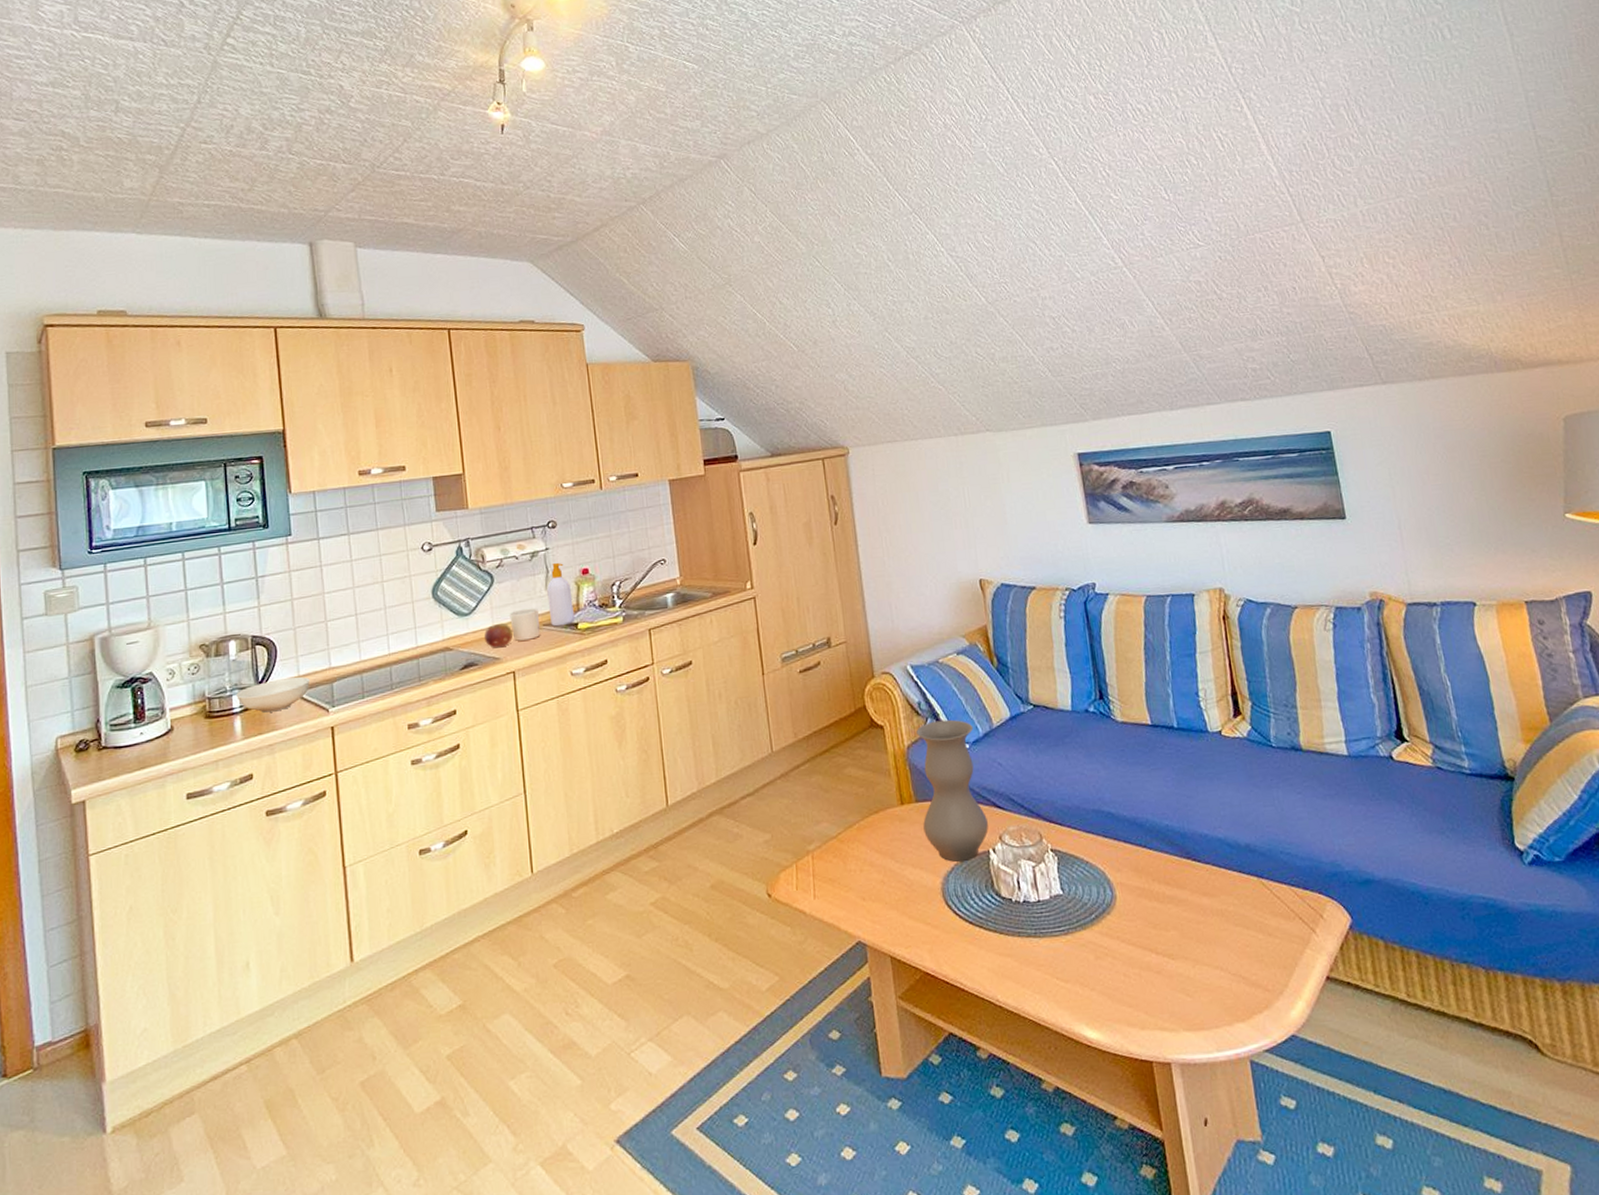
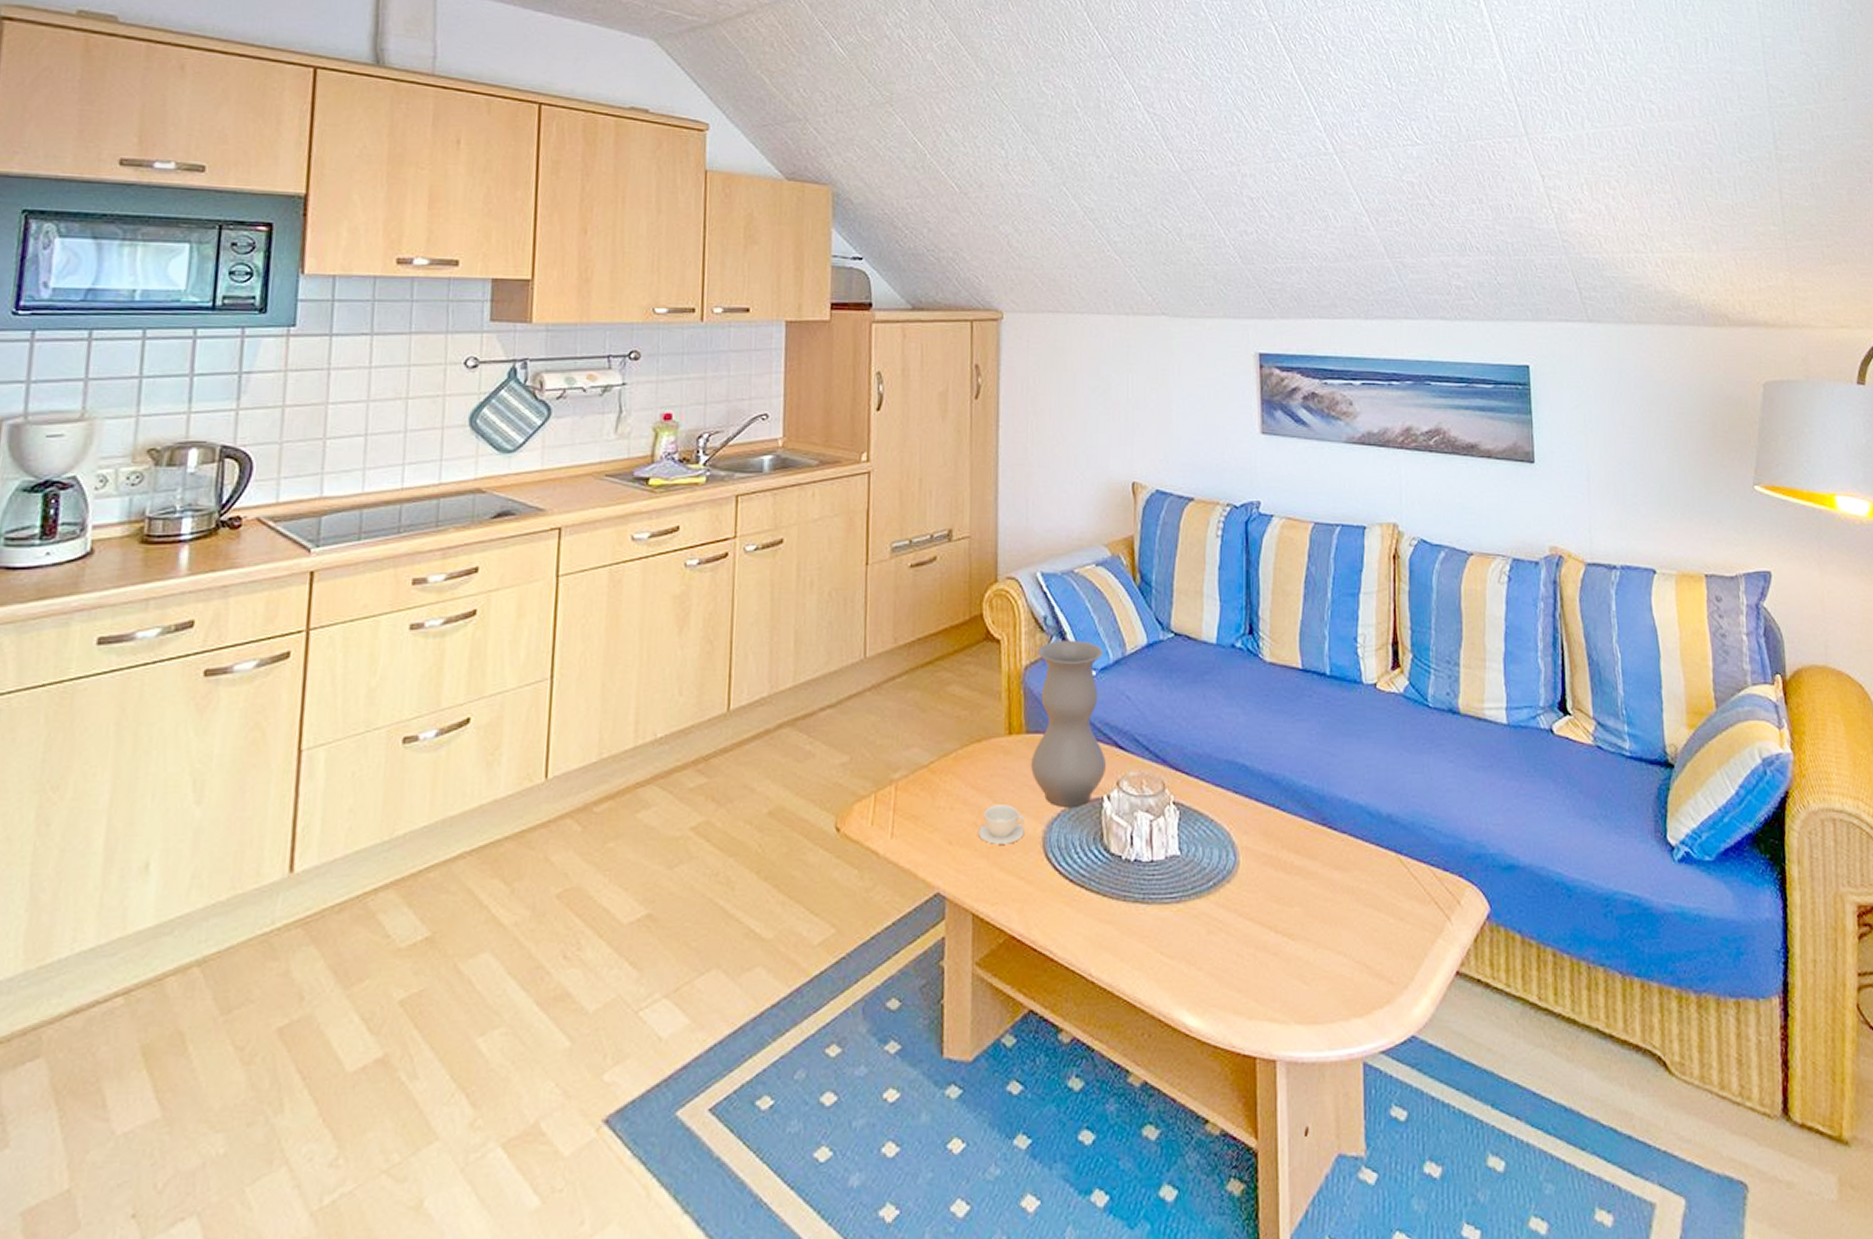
bowl: present [236,677,310,713] -> none [188,504,292,545]
fruit: present [483,622,514,648] -> none [528,466,567,497]
mug: present [509,607,541,642] -> none [564,452,602,493]
soap bottle: present [547,562,574,627] -> none [615,401,647,479]
teacup: none [886,863,926,898] -> present [978,804,1025,844]

